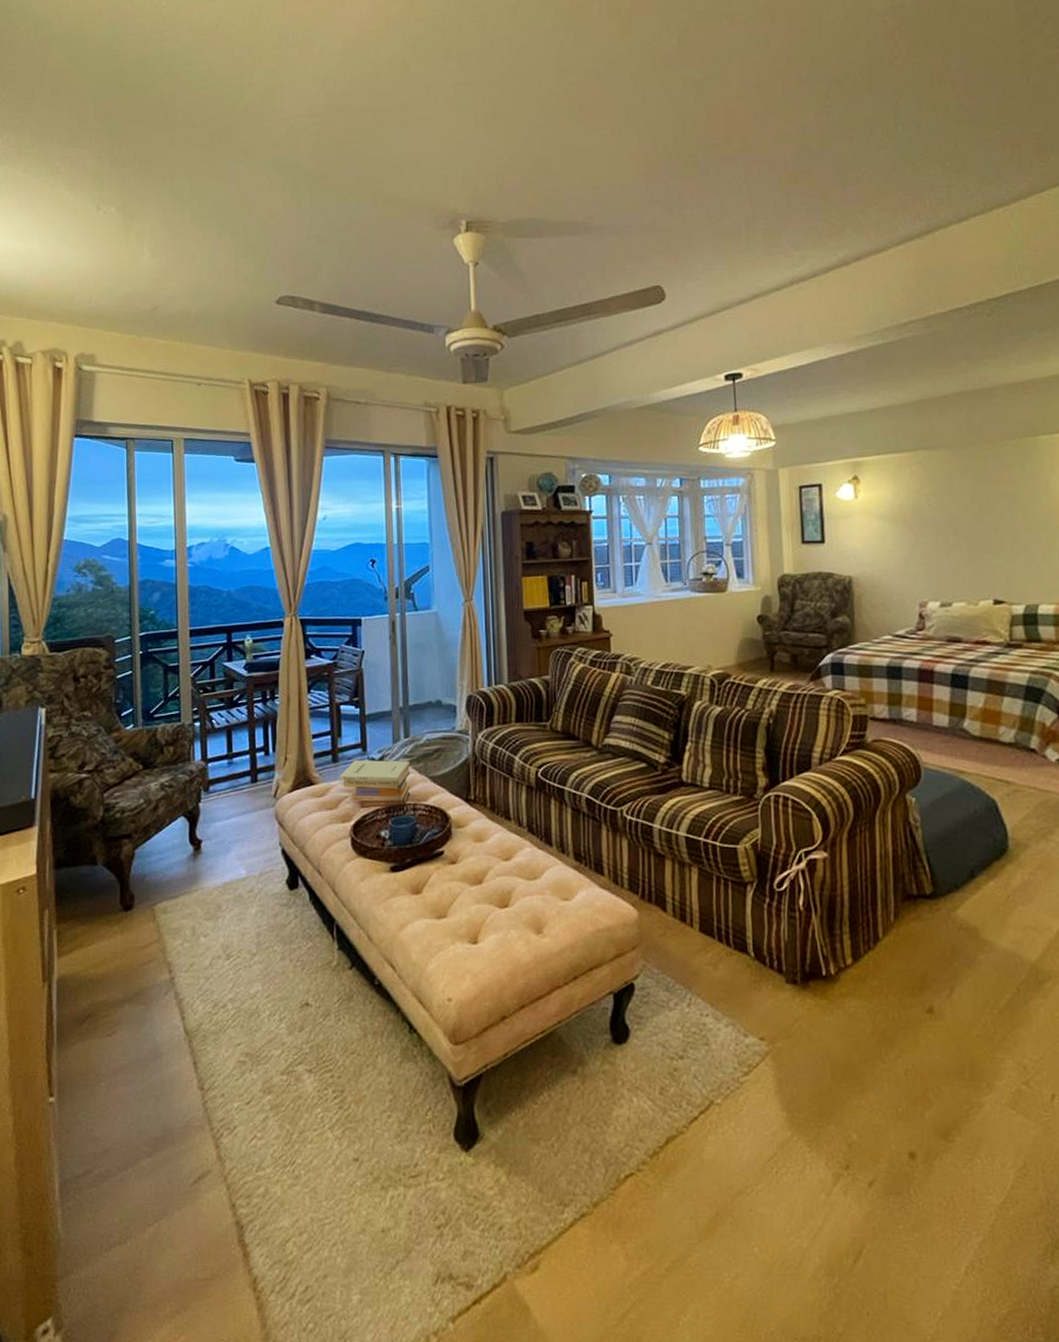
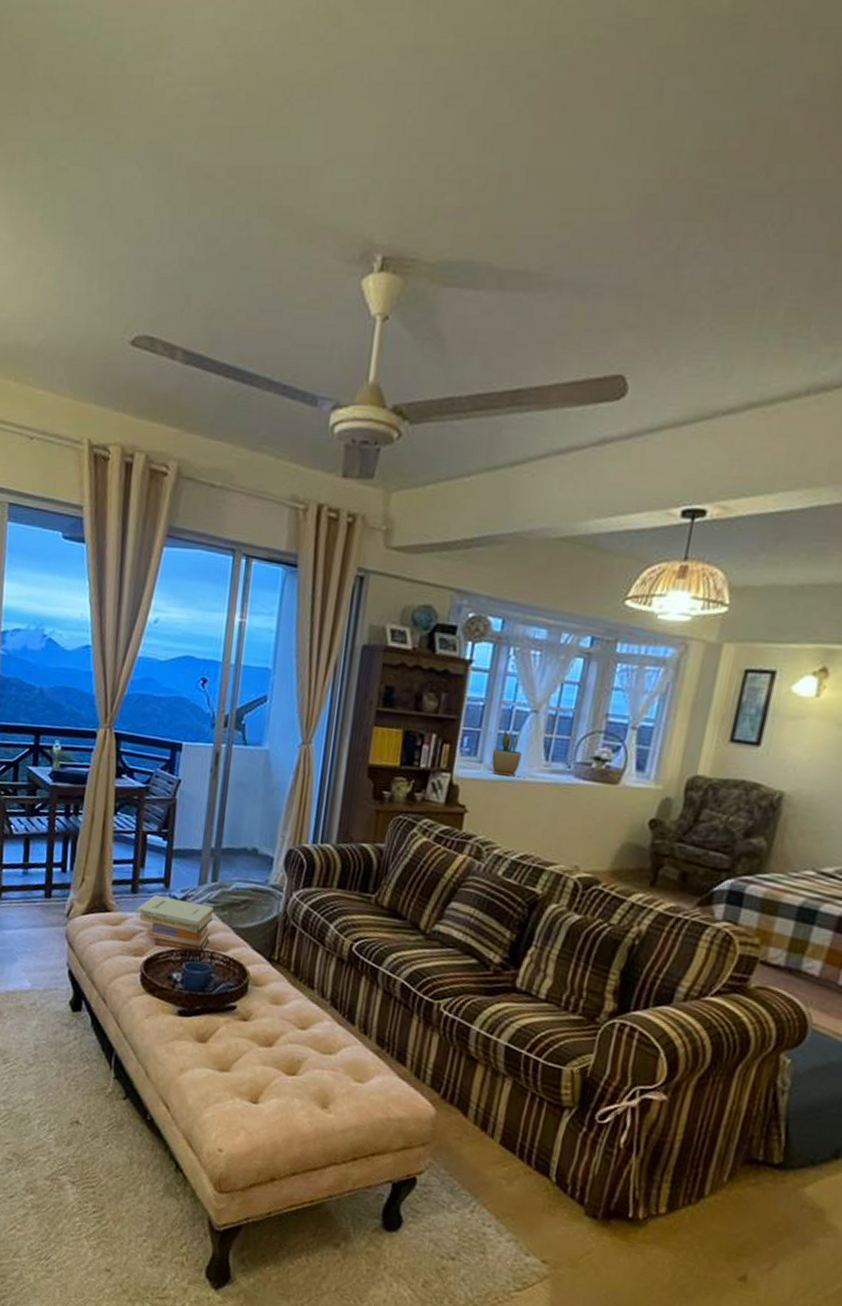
potted plant: none [622,557,646,600] -> present [491,727,524,777]

